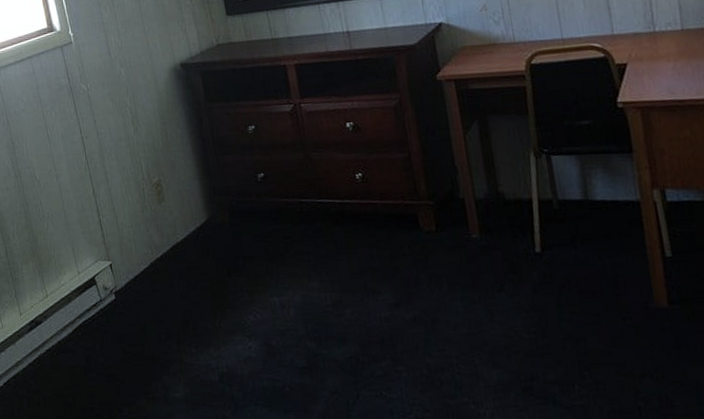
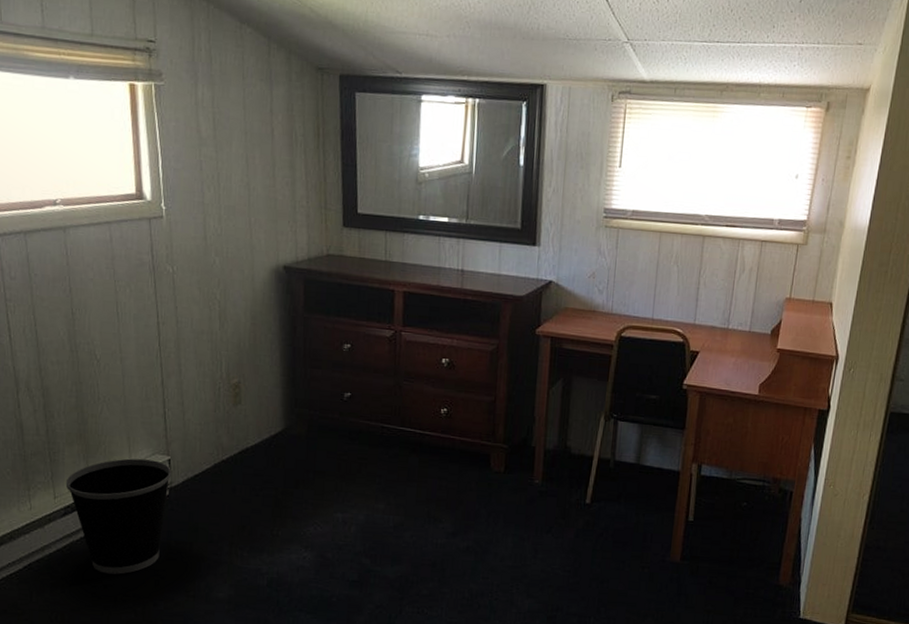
wastebasket: none [27,267,116,383] -> present [65,458,171,575]

